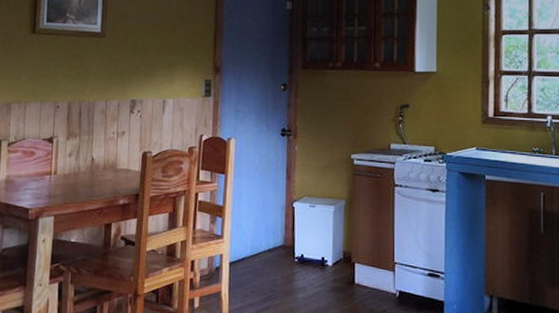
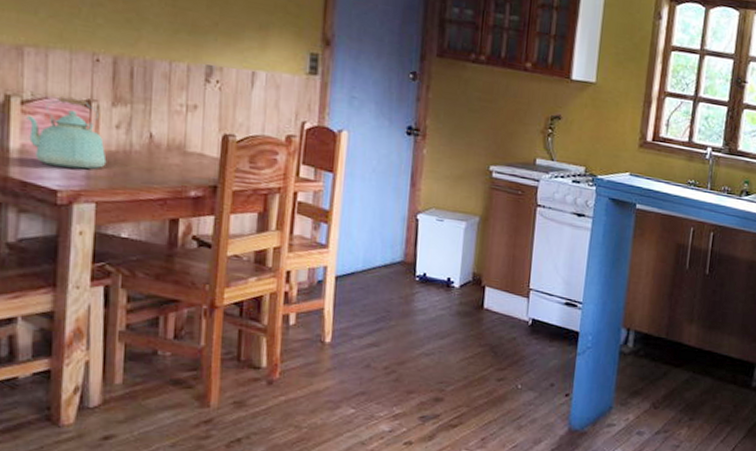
kettle: none [11,137,62,190] -> present [26,96,107,169]

